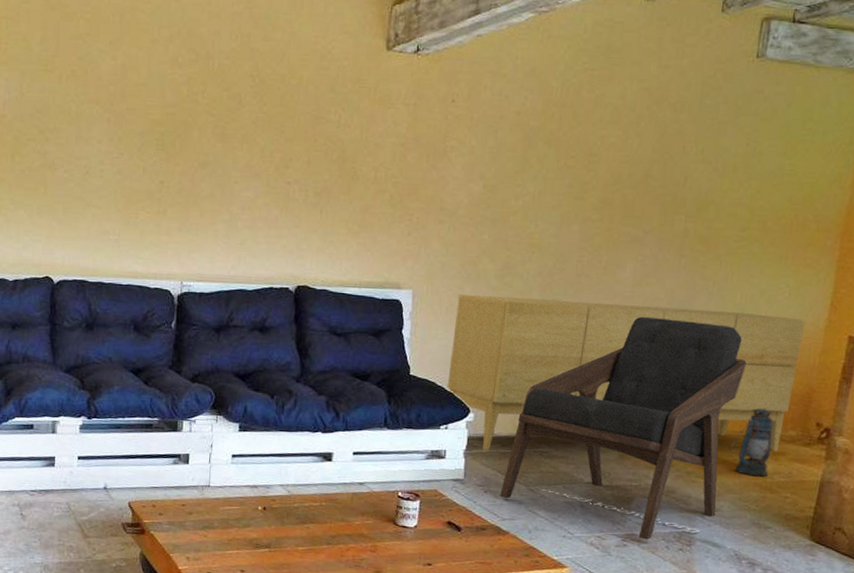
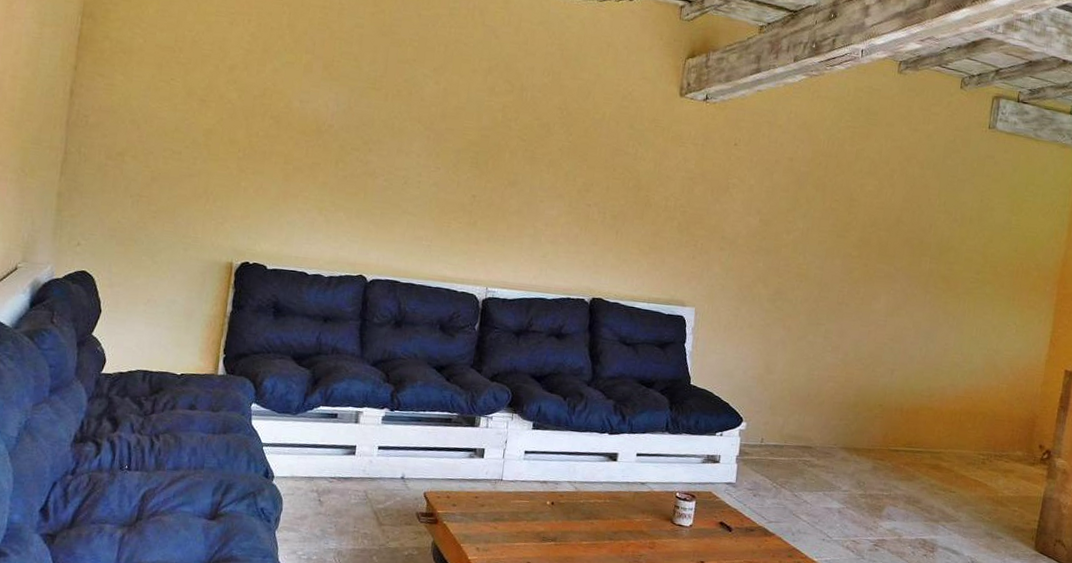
sideboard: present [447,293,805,451] -> none [723,313,1029,469]
lounge chair: present [500,316,748,540] -> none [767,343,982,546]
lantern: present [729,408,773,477] -> none [966,430,1003,492]

